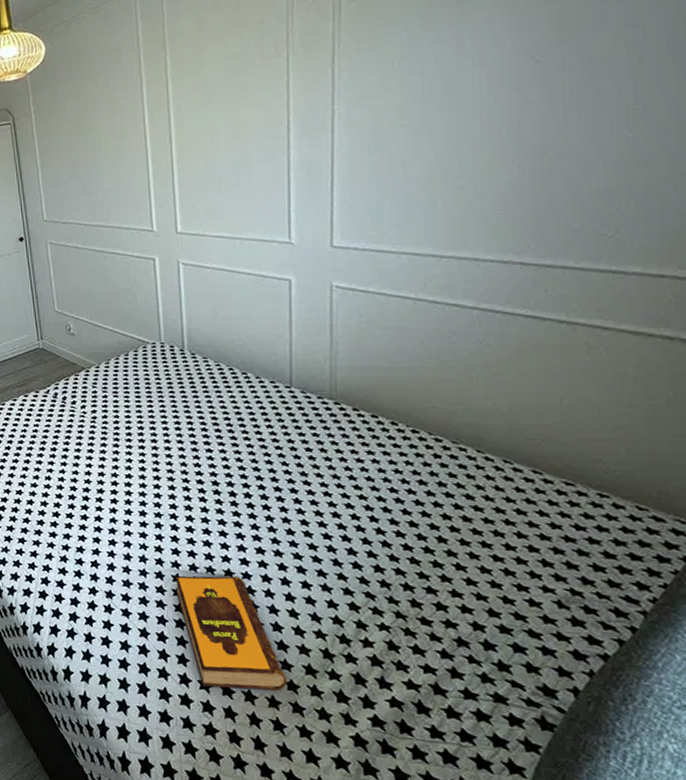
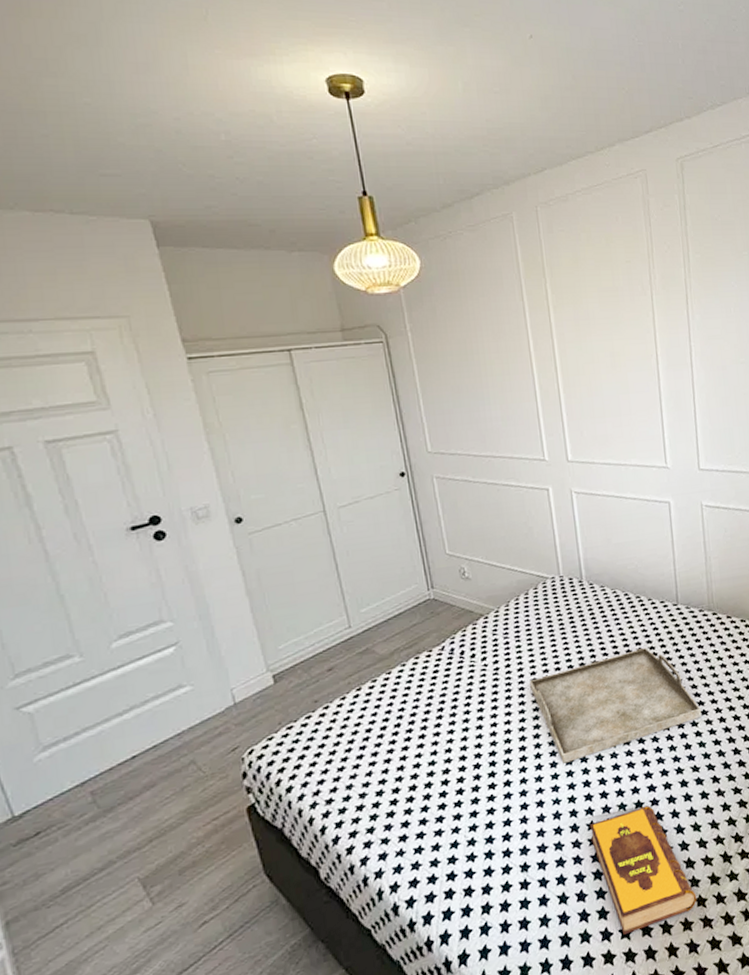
serving tray: none [125,425,310,515] -> present [530,648,701,764]

